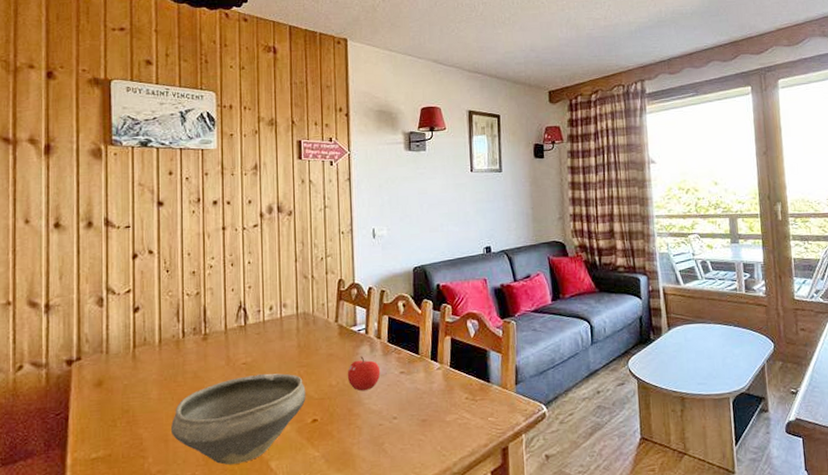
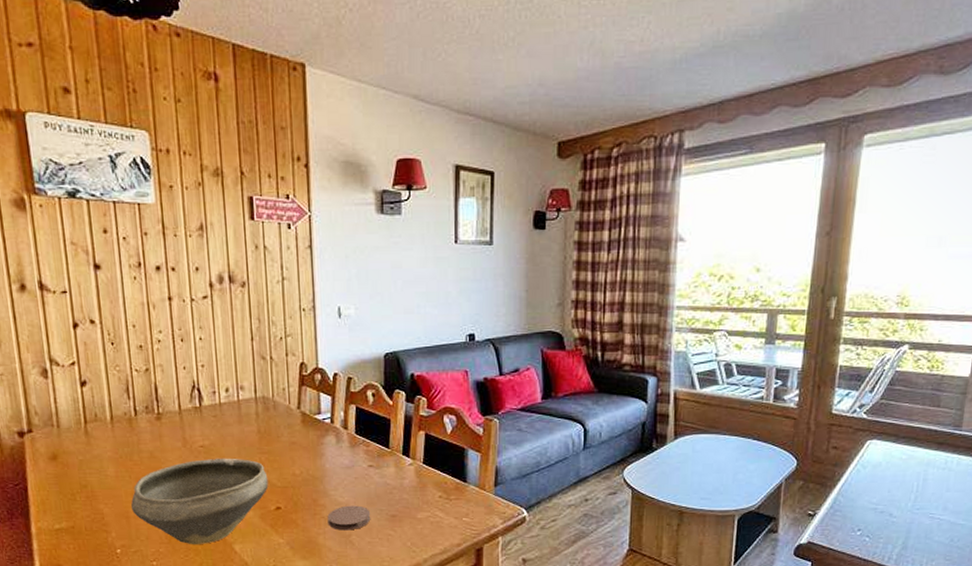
fruit: present [347,356,381,391] -> none [311,446,347,482]
coaster: none [361,412,403,439] -> present [327,505,371,531]

